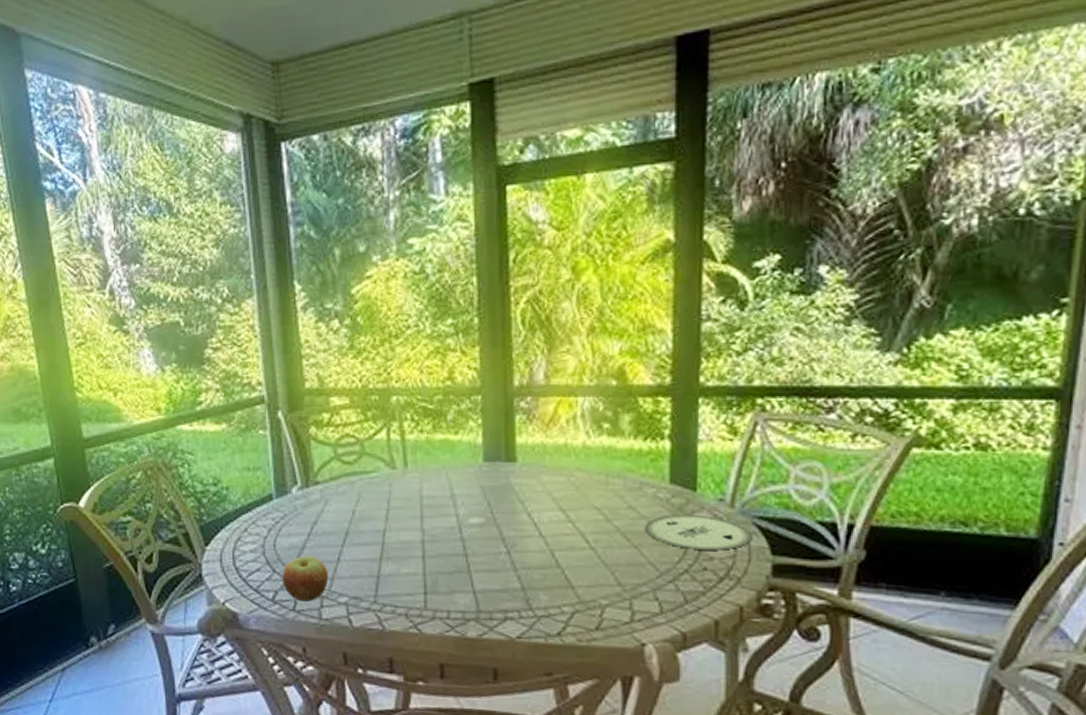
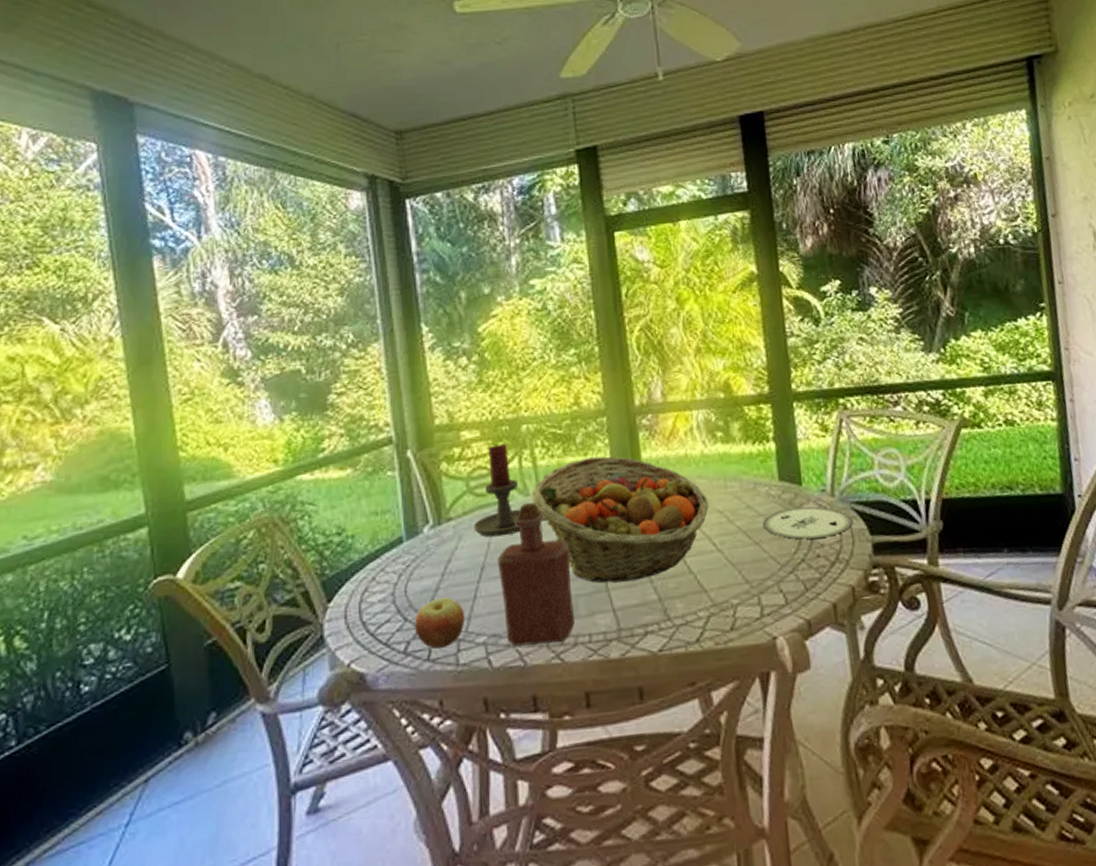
candle holder: none [339,414,413,506] -> present [473,444,548,537]
bottle: none [361,476,434,613] -> present [497,503,574,647]
fruit basket: none [398,436,586,566] -> present [531,456,709,583]

